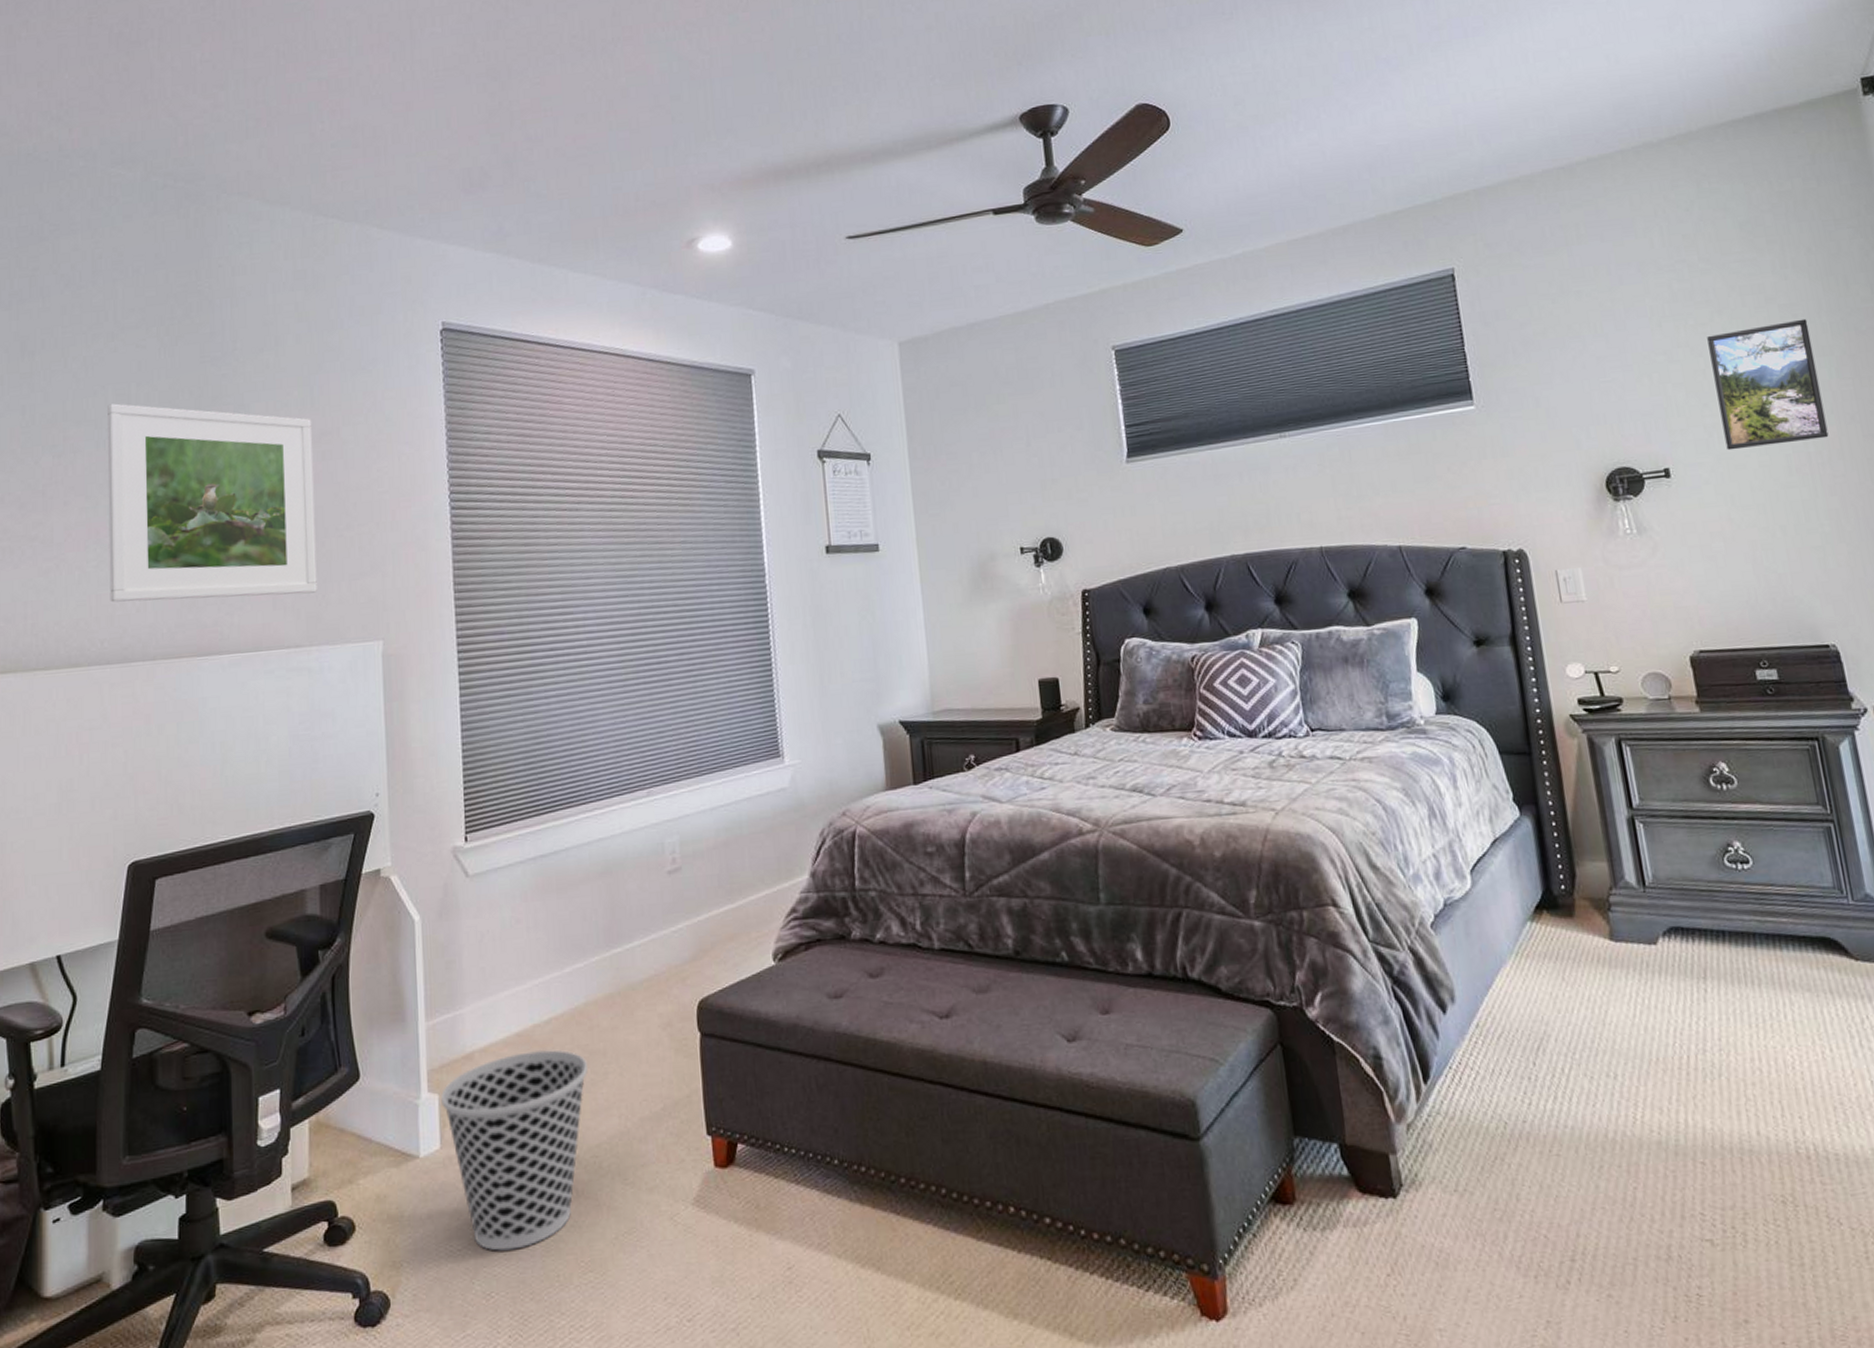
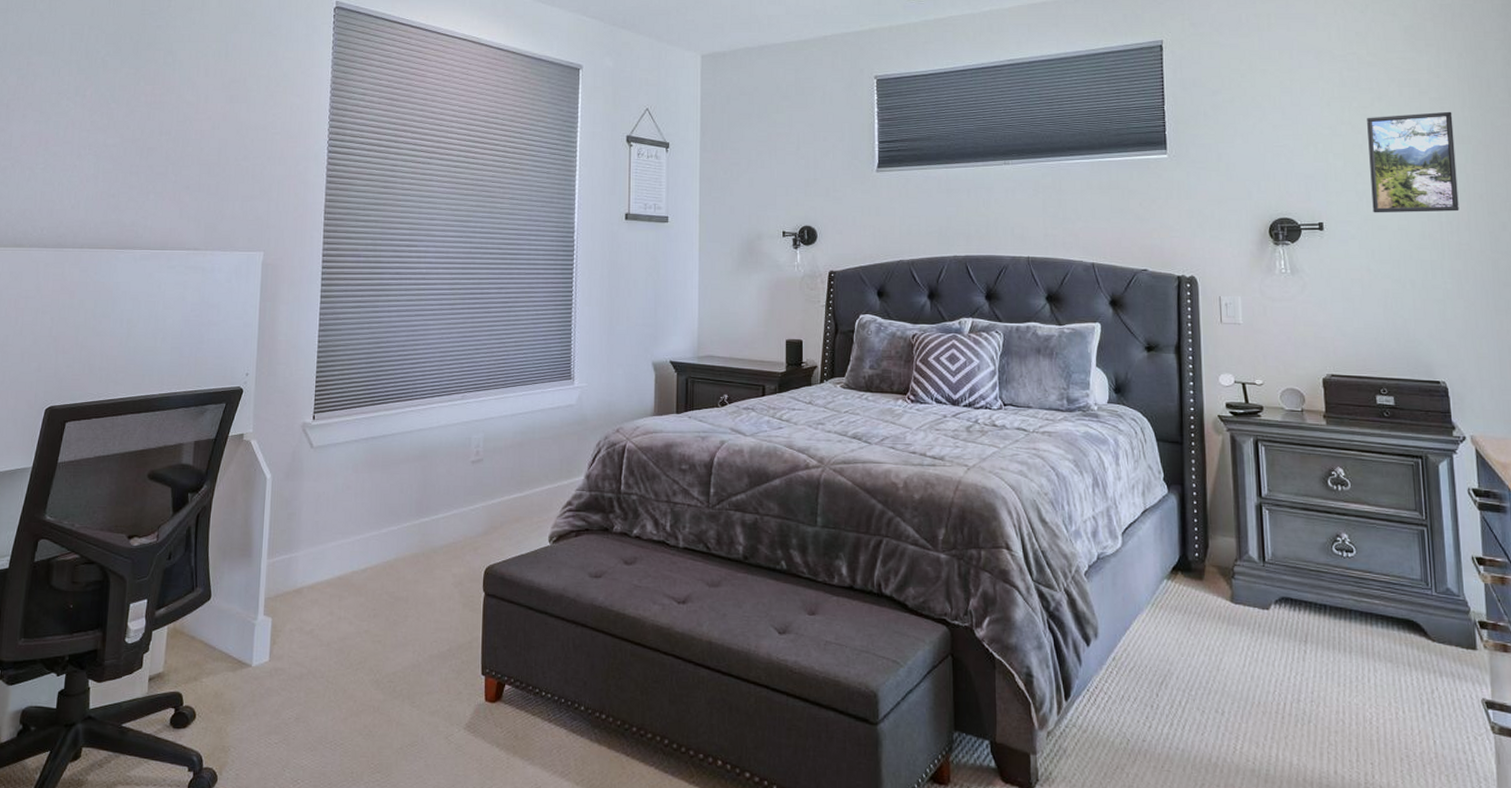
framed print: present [107,403,317,602] -> none [51,40,225,208]
wastebasket: present [441,1049,588,1251] -> none [273,591,392,748]

